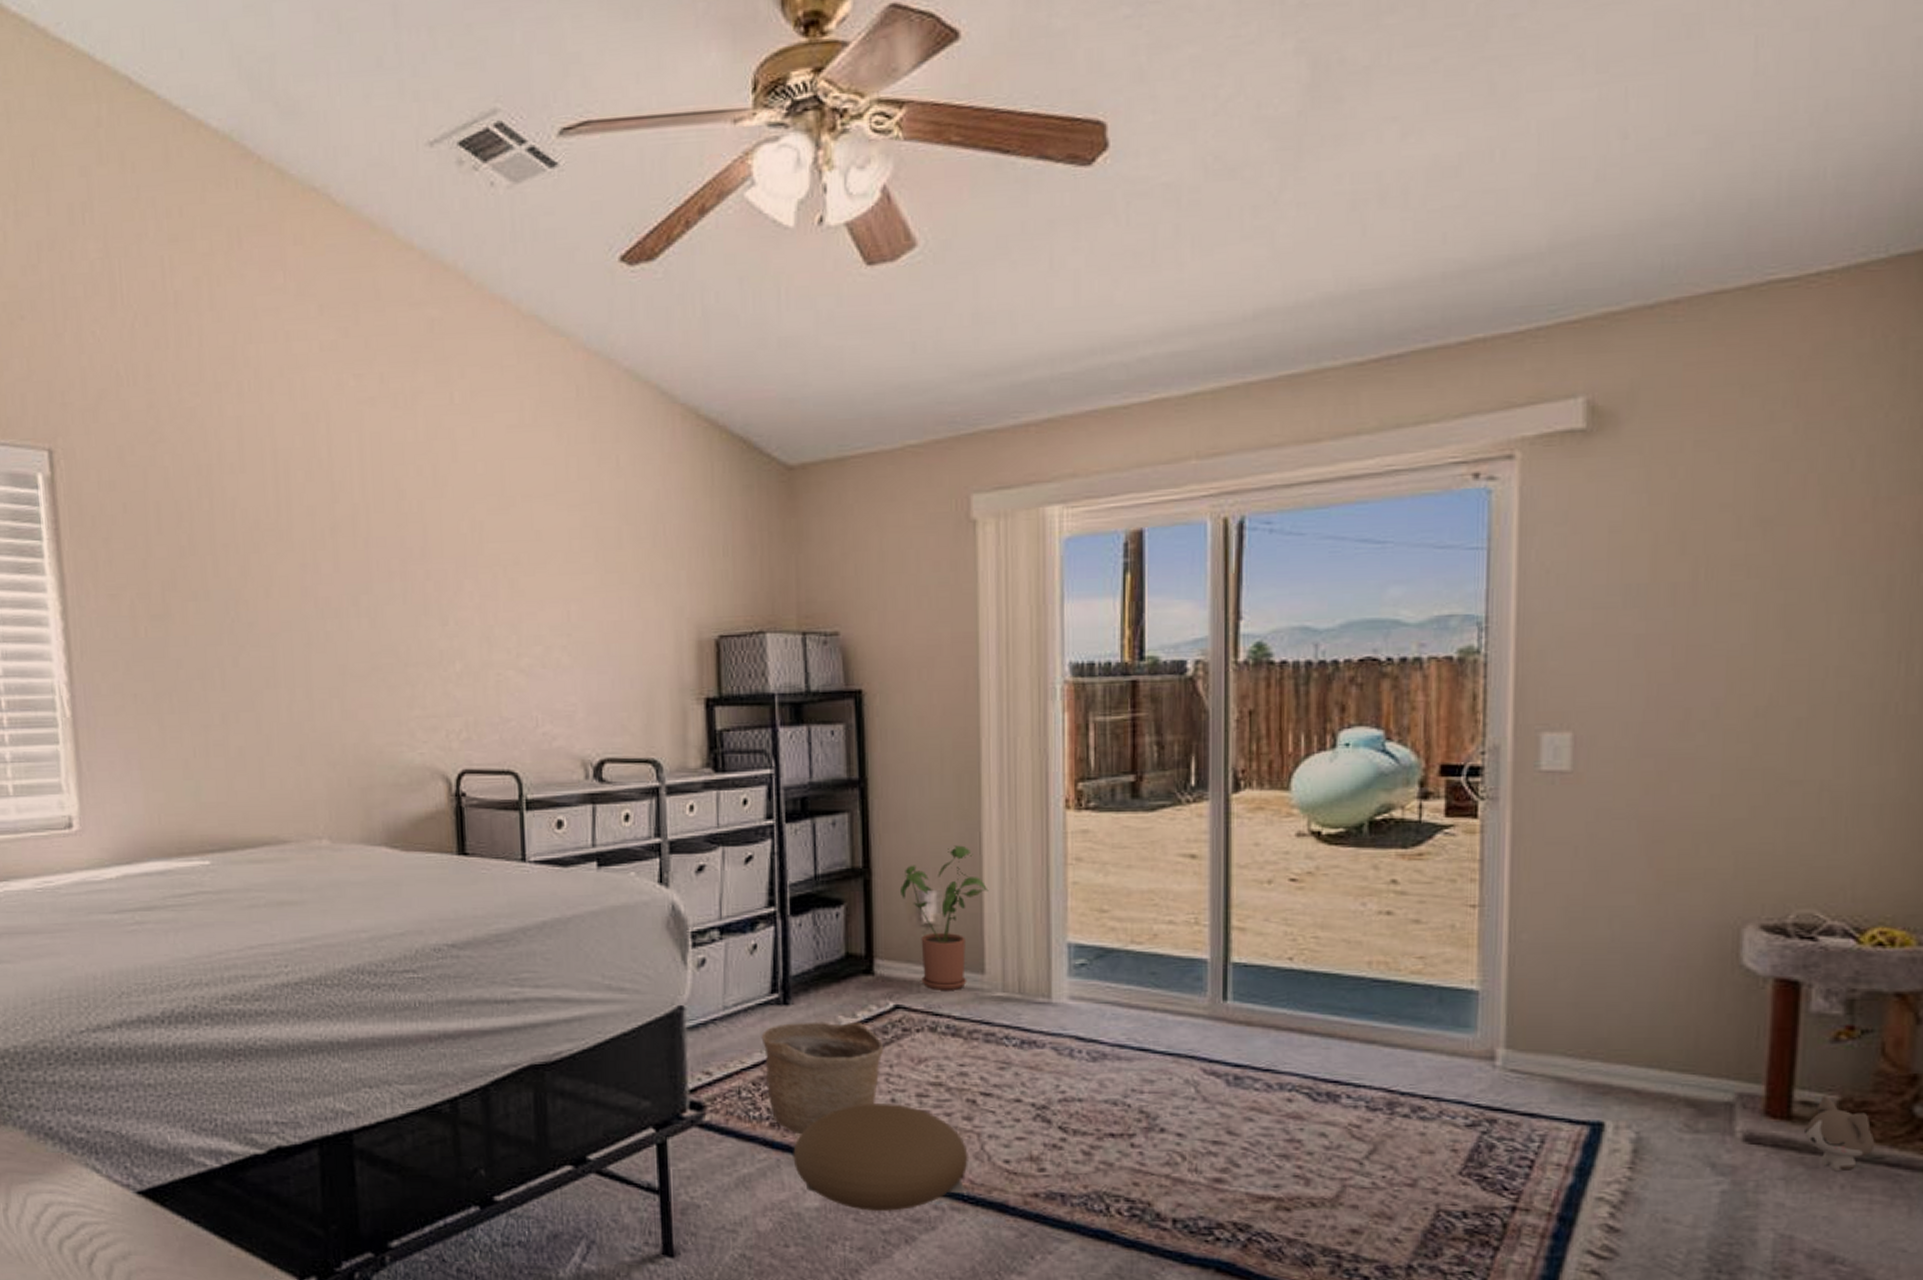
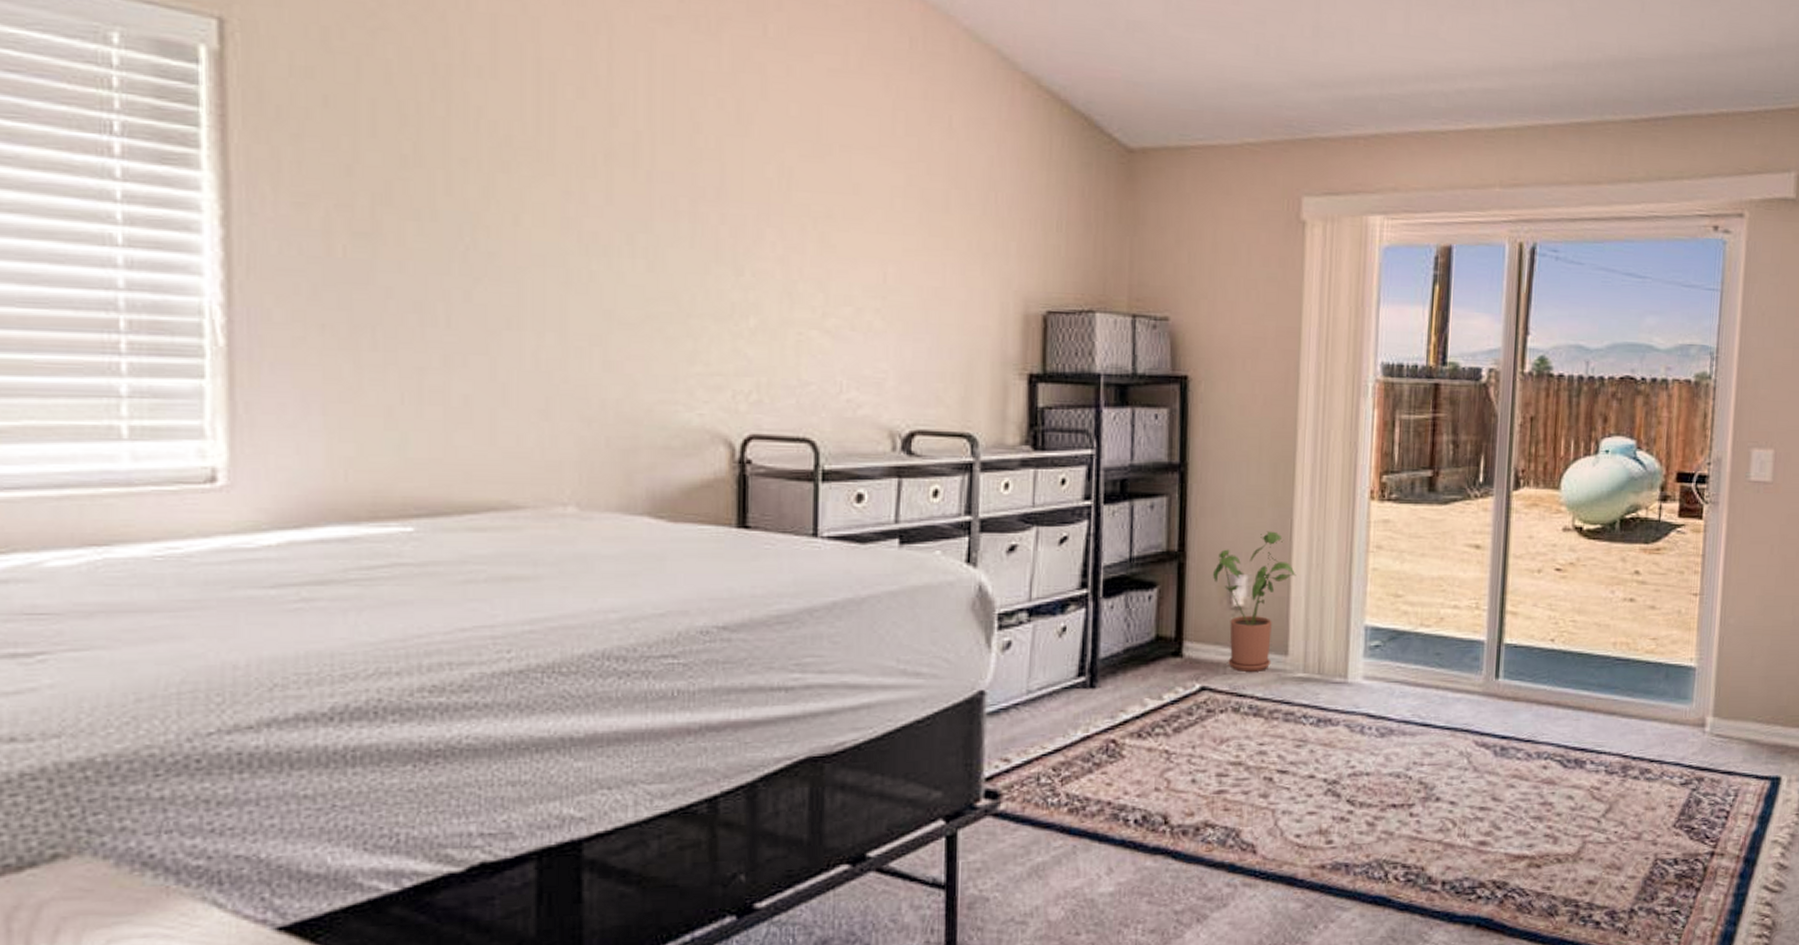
basket: present [761,1021,883,1135] -> none [1065,704,1187,820]
pouf: present [793,1102,970,1212] -> none [1090,783,1263,893]

